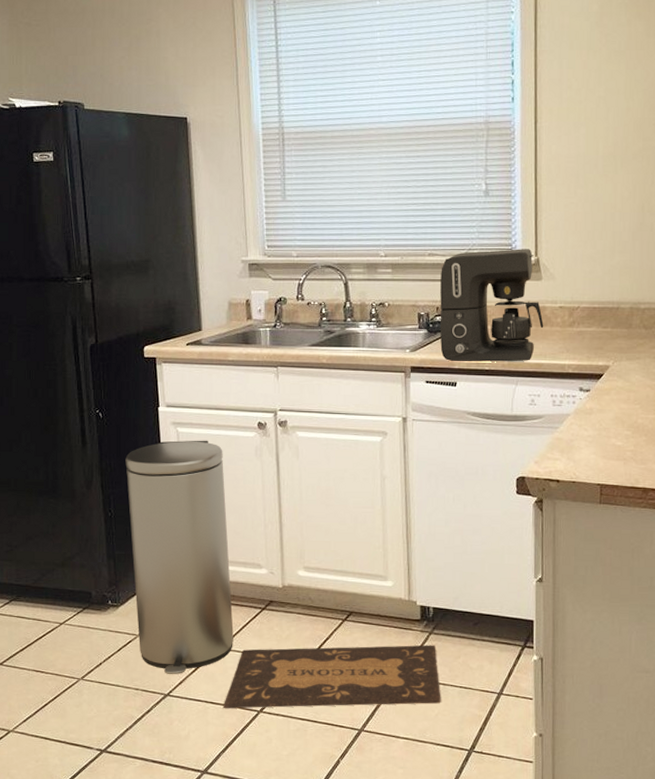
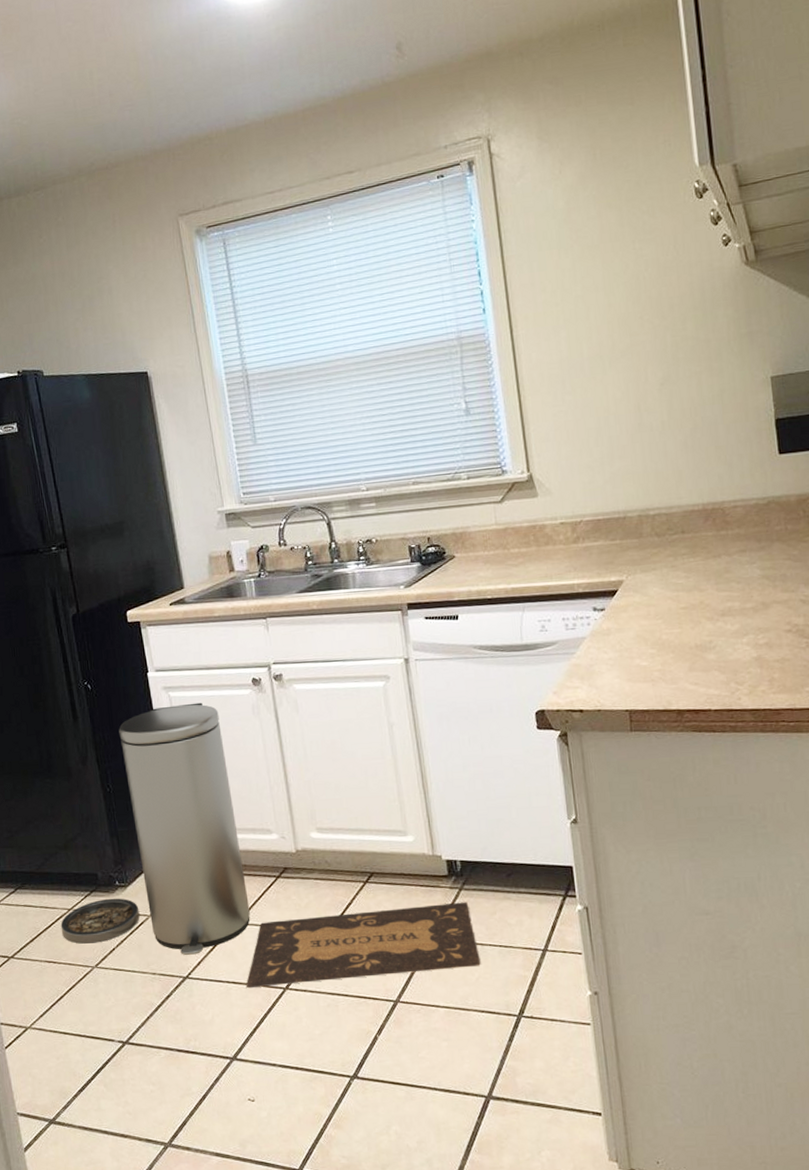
pet bowl: none [51,616,129,657] -> present [60,898,140,944]
coffee maker: present [440,249,544,362] -> none [427,465,546,594]

